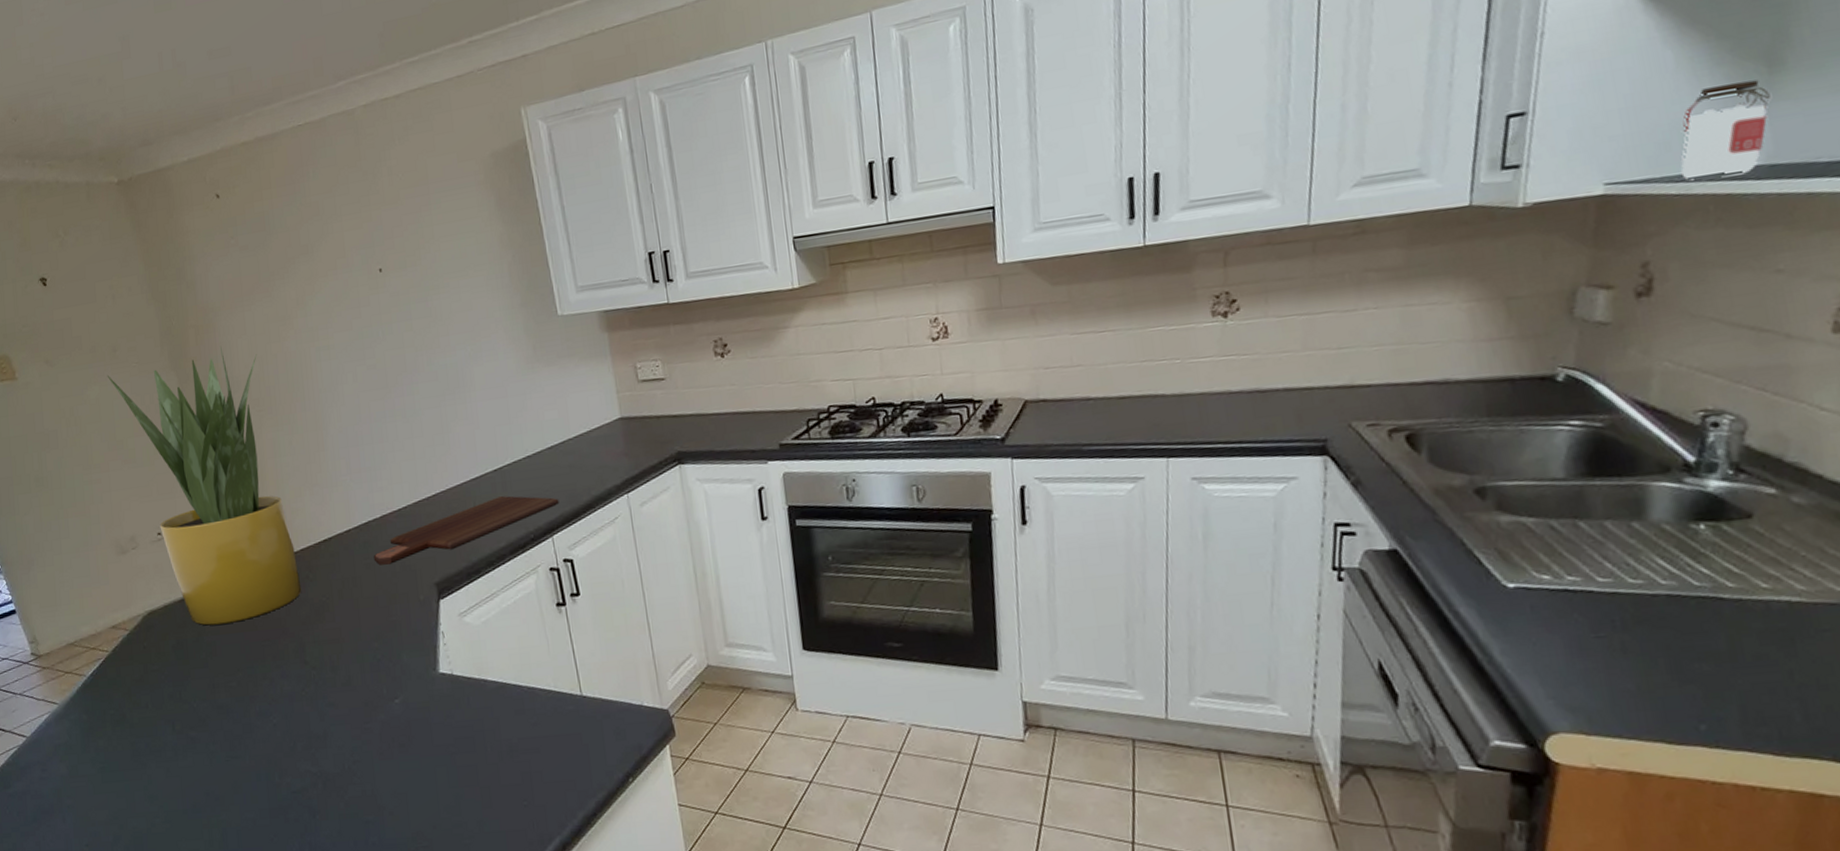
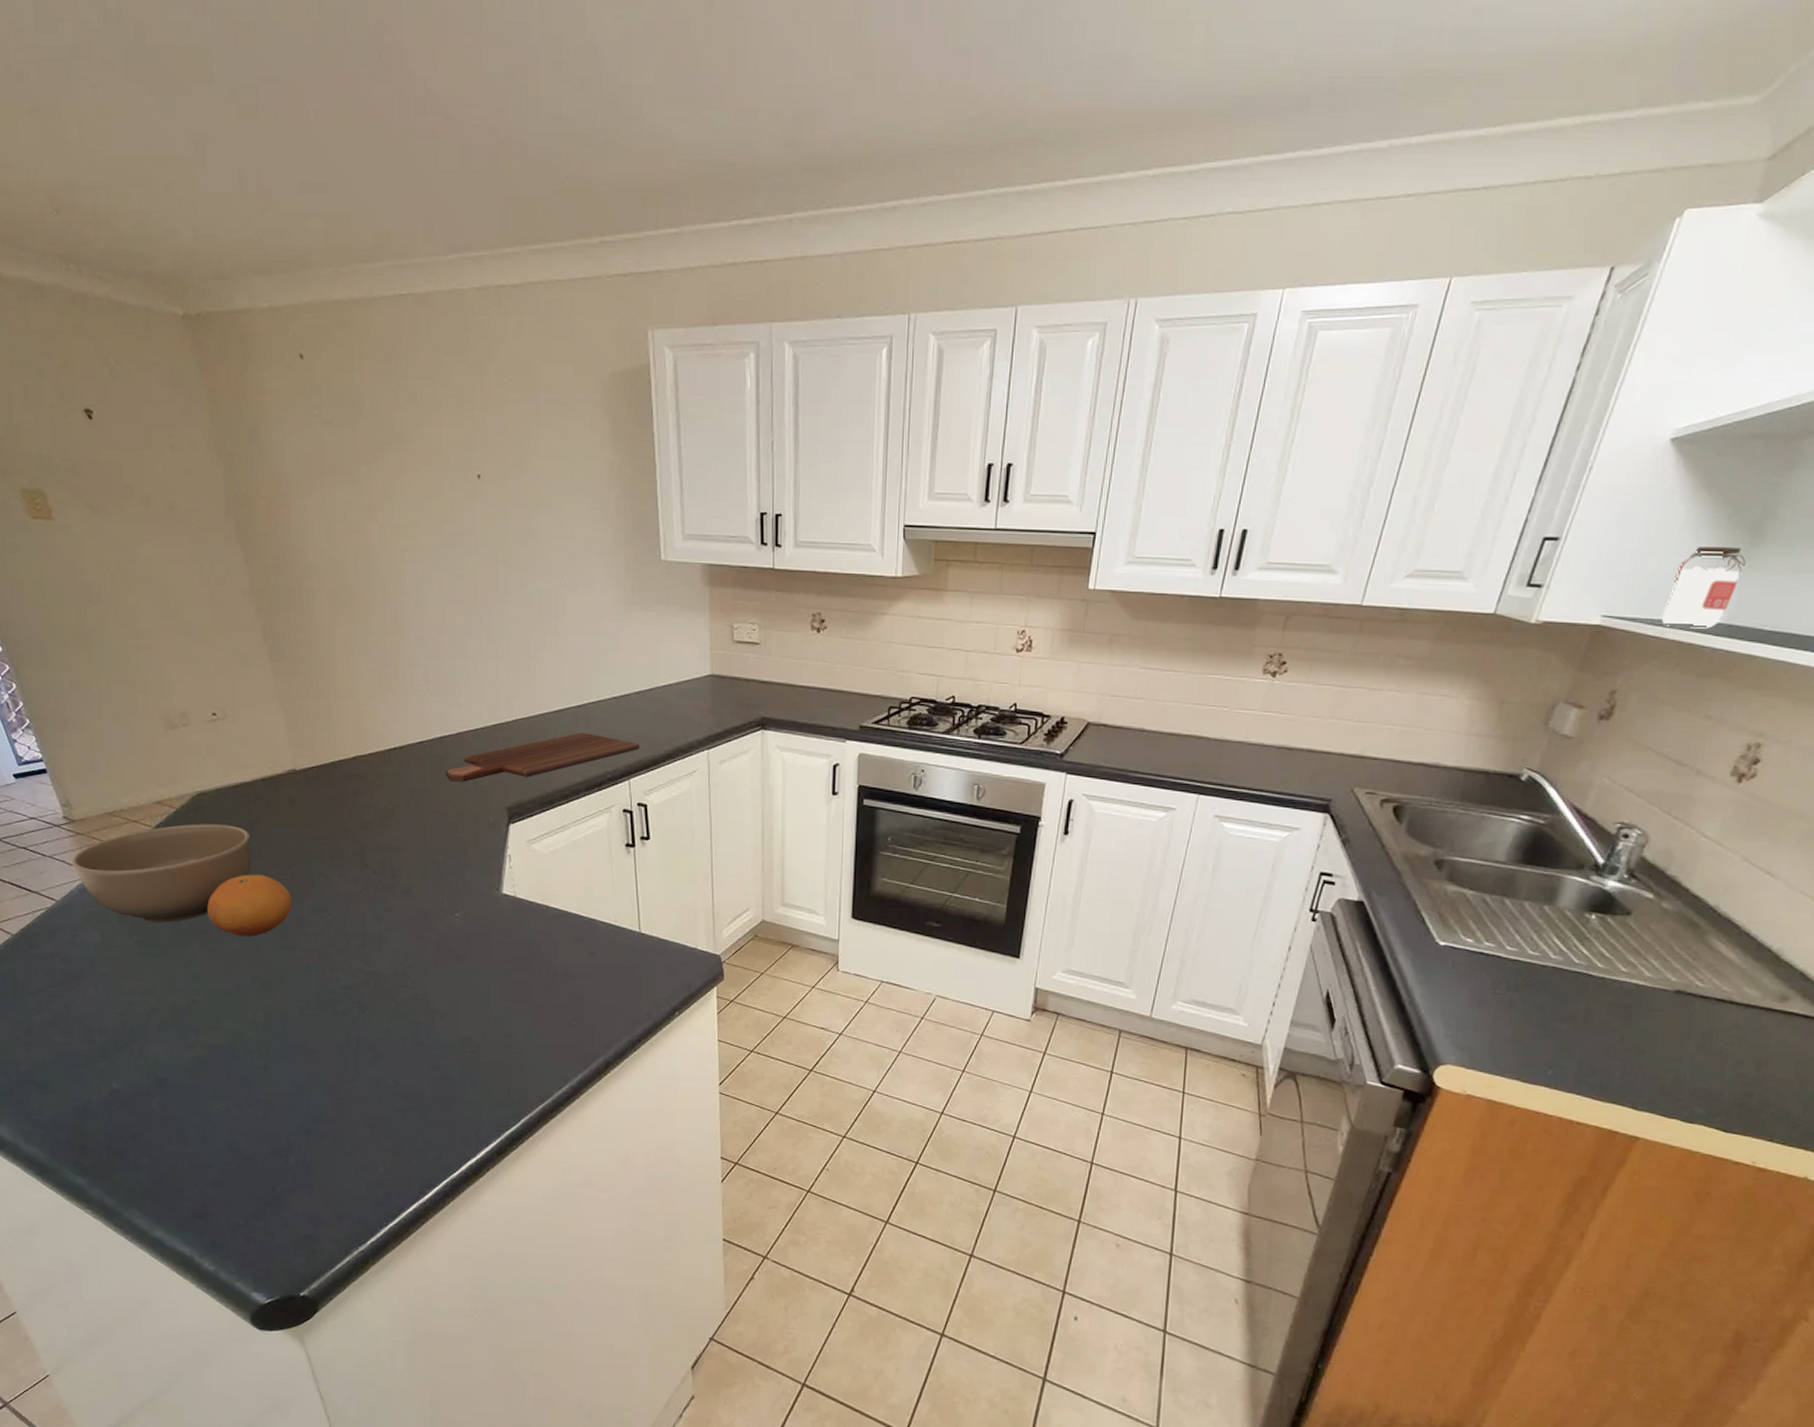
bowl: none [38,639,200,748] -> present [70,824,252,923]
planter: present [107,346,302,626] -> none [161,525,367,817]
fruit: none [161,685,240,751] -> present [207,874,292,936]

